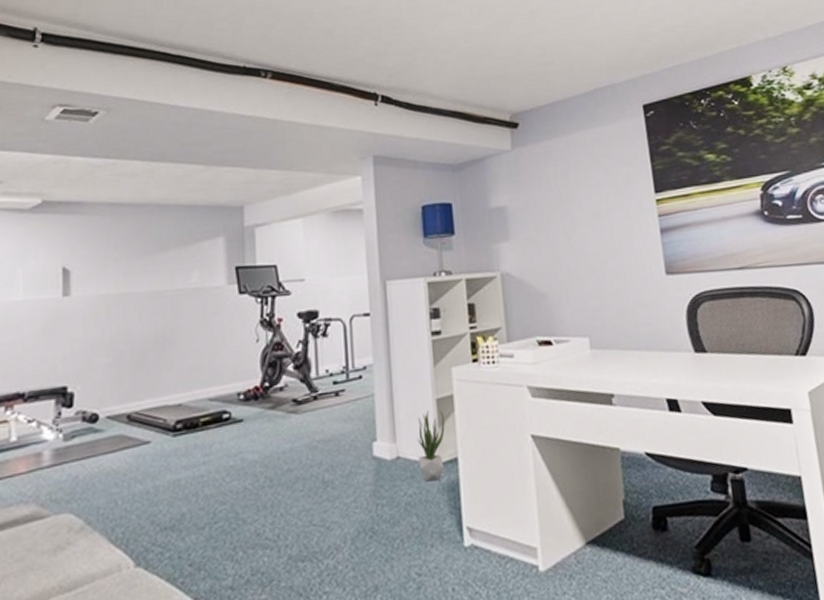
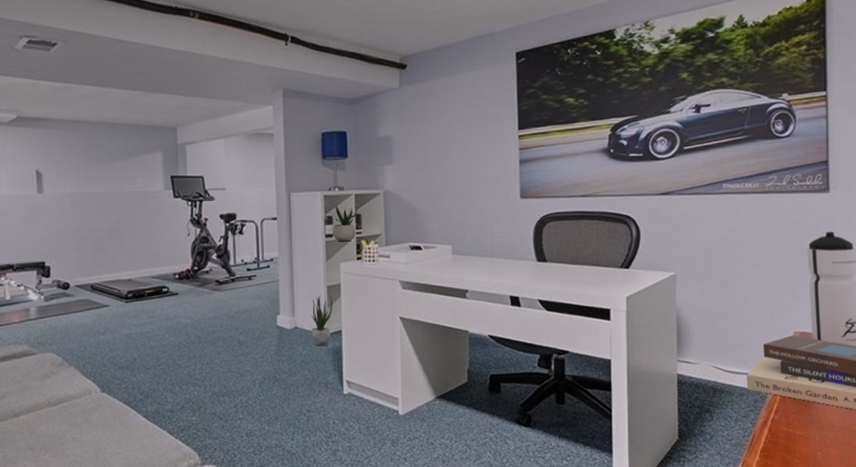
potted plant: none [440,295,471,341] -> present [332,206,358,242]

